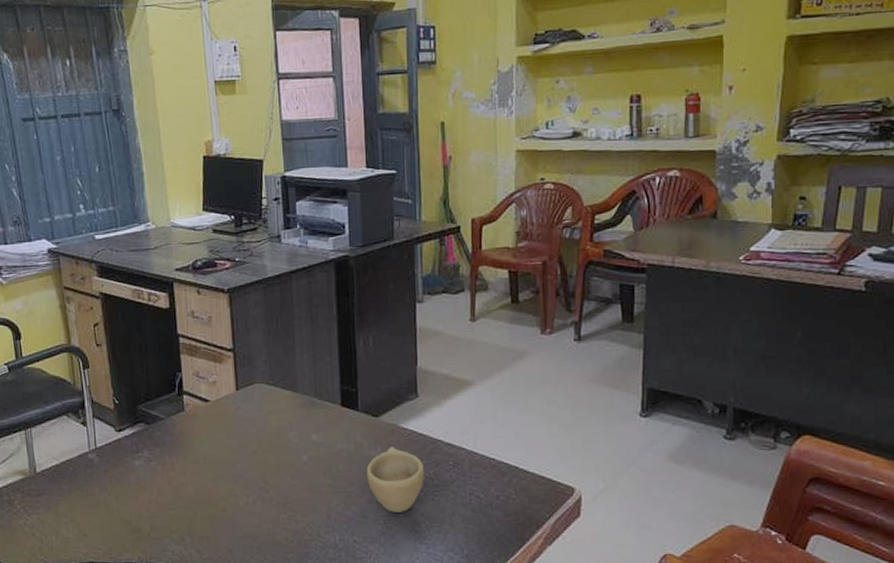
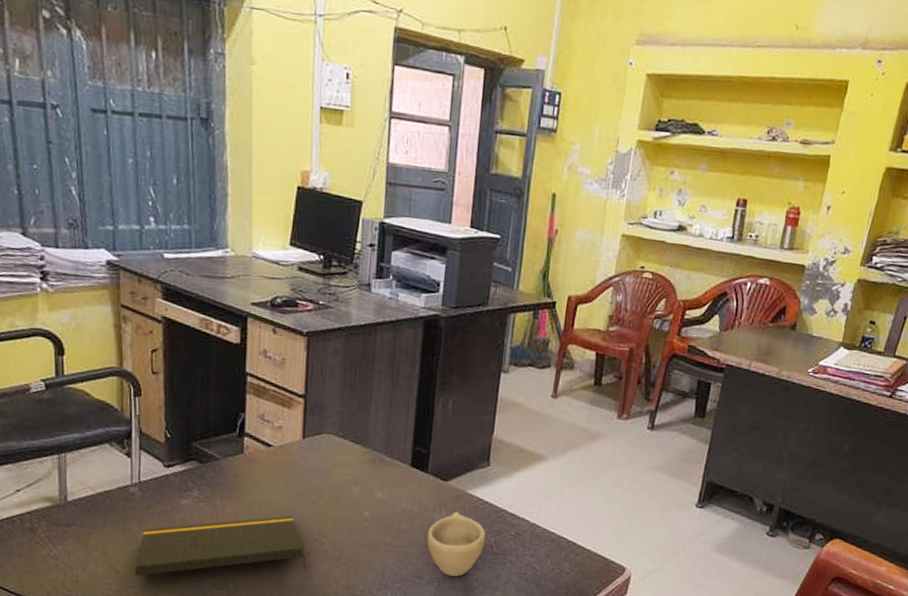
notepad: none [100,467,255,539] -> present [134,516,306,577]

